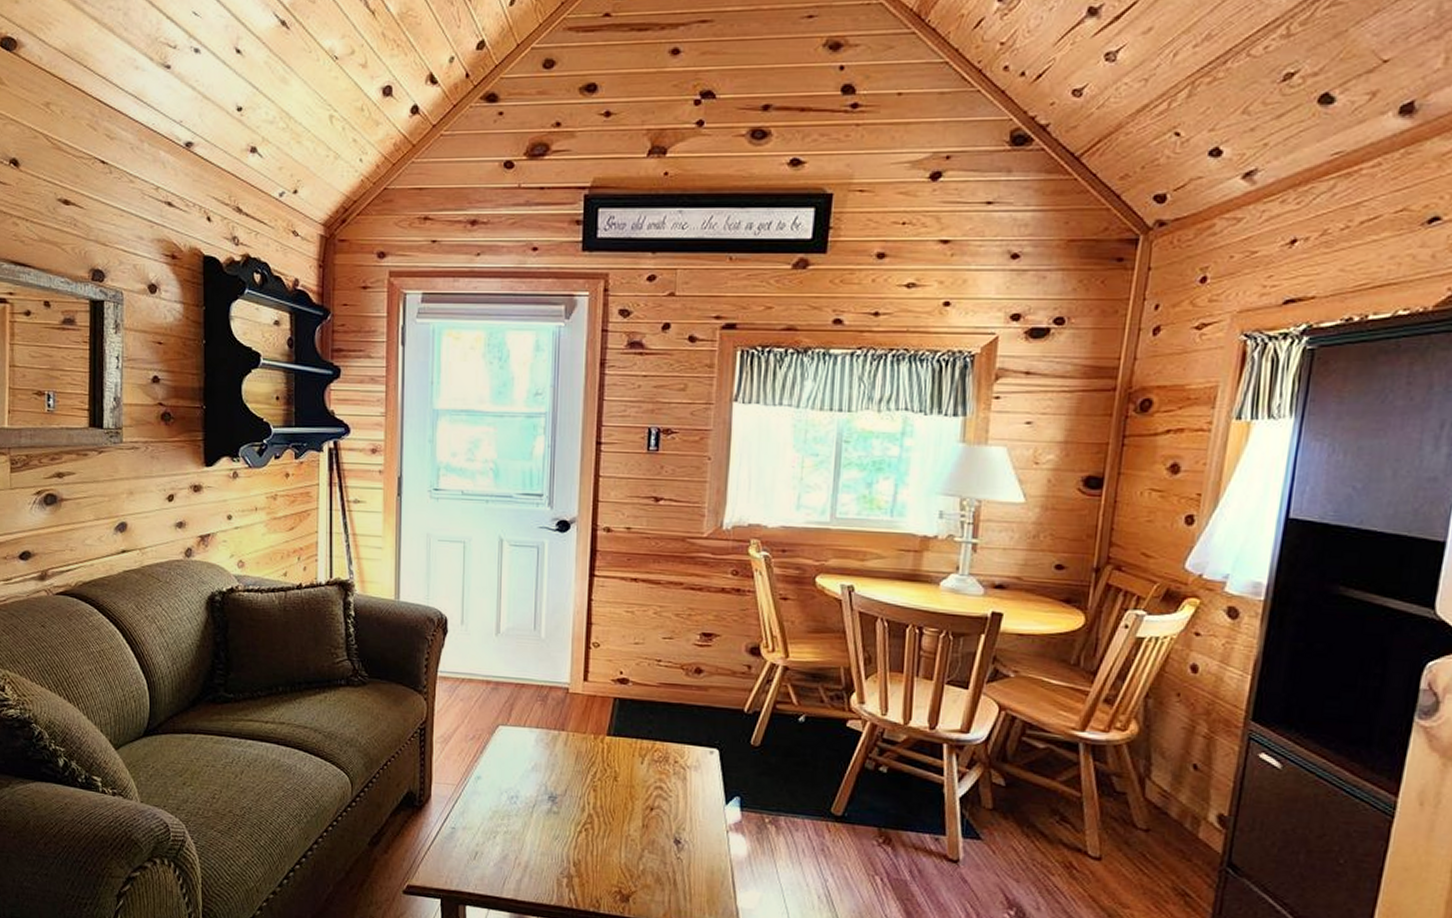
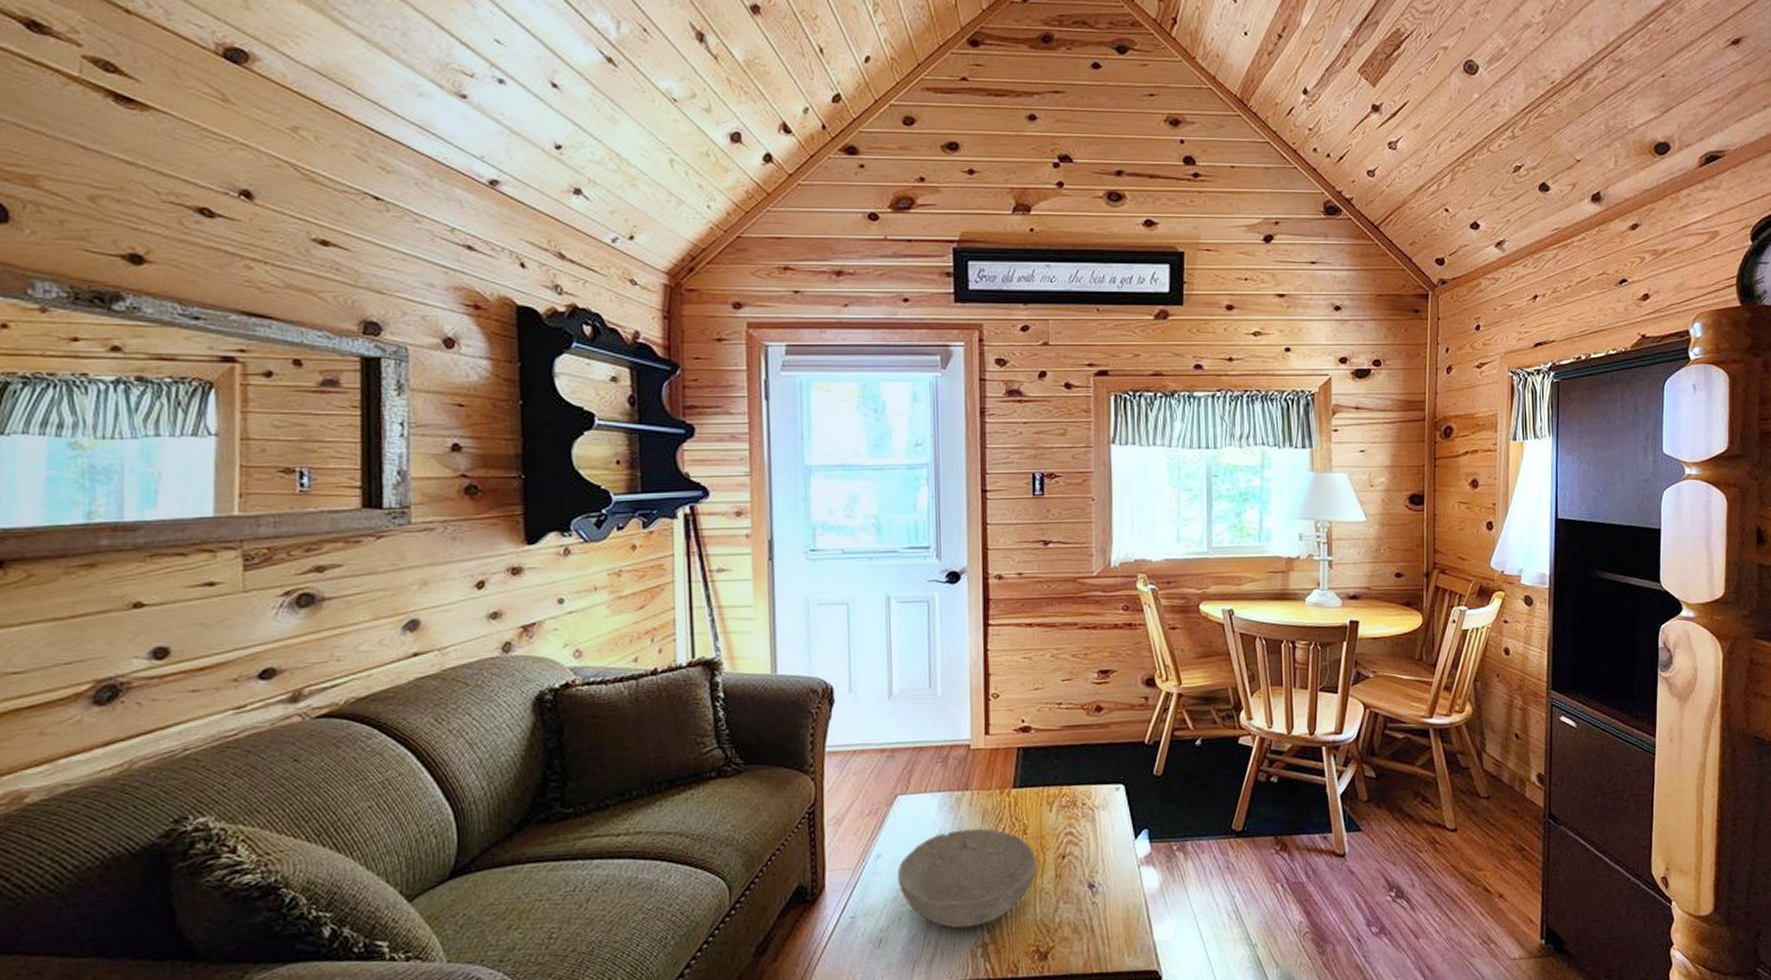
bowl: none [494,766,626,858] -> present [897,828,1038,929]

